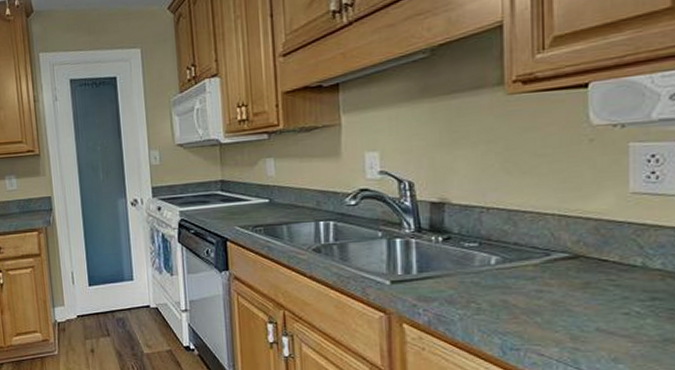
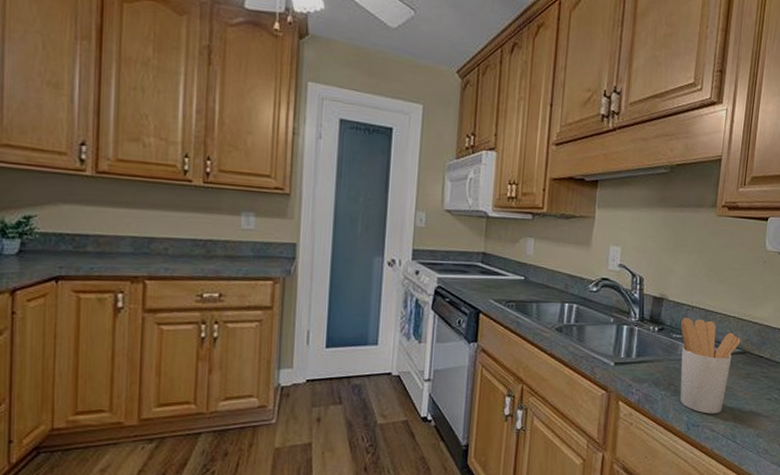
utensil holder: none [474,221,568,335] -> present [679,318,741,414]

